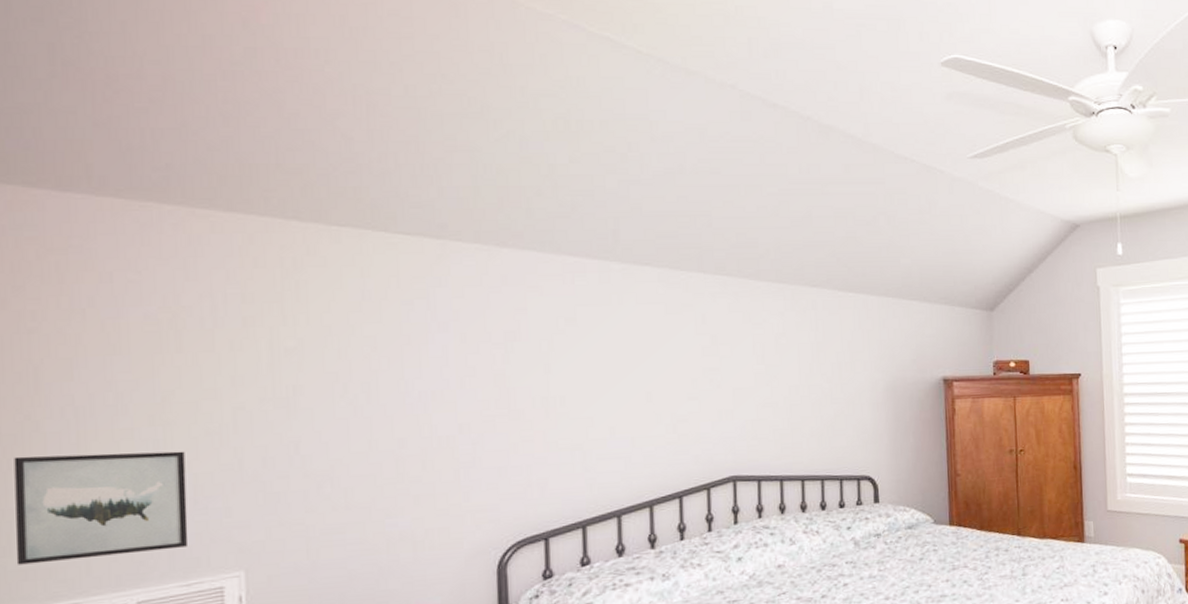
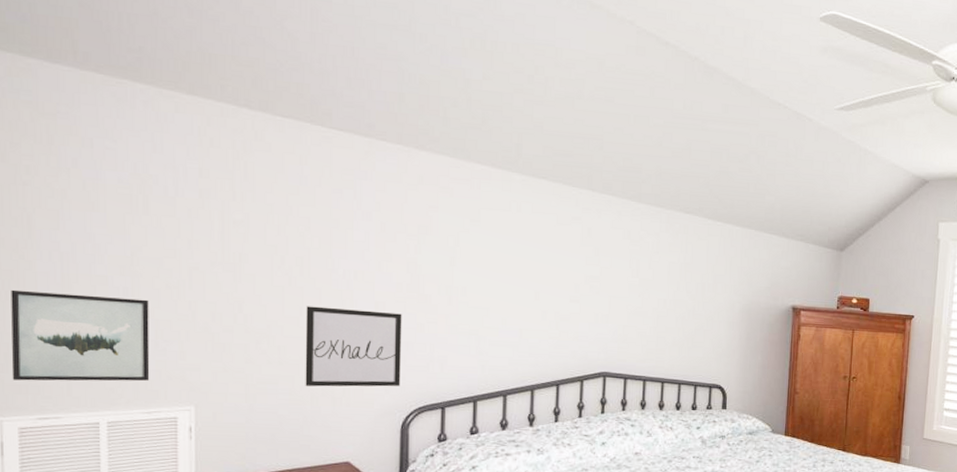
wall art: none [376,434,494,532] -> present [305,306,402,387]

